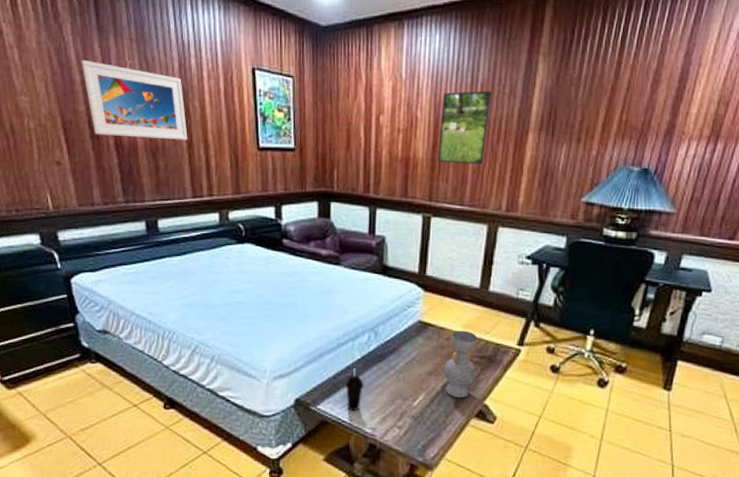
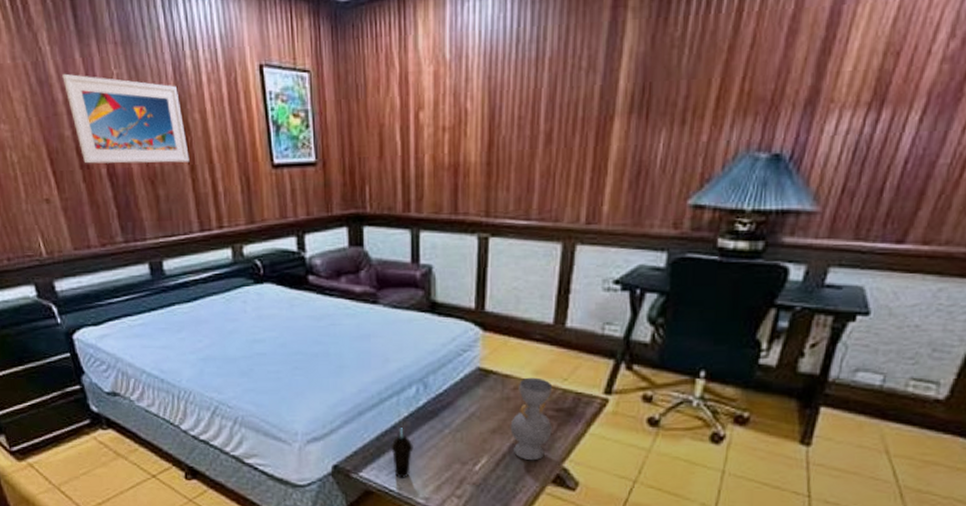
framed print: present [438,90,493,164] -> none [495,65,565,167]

